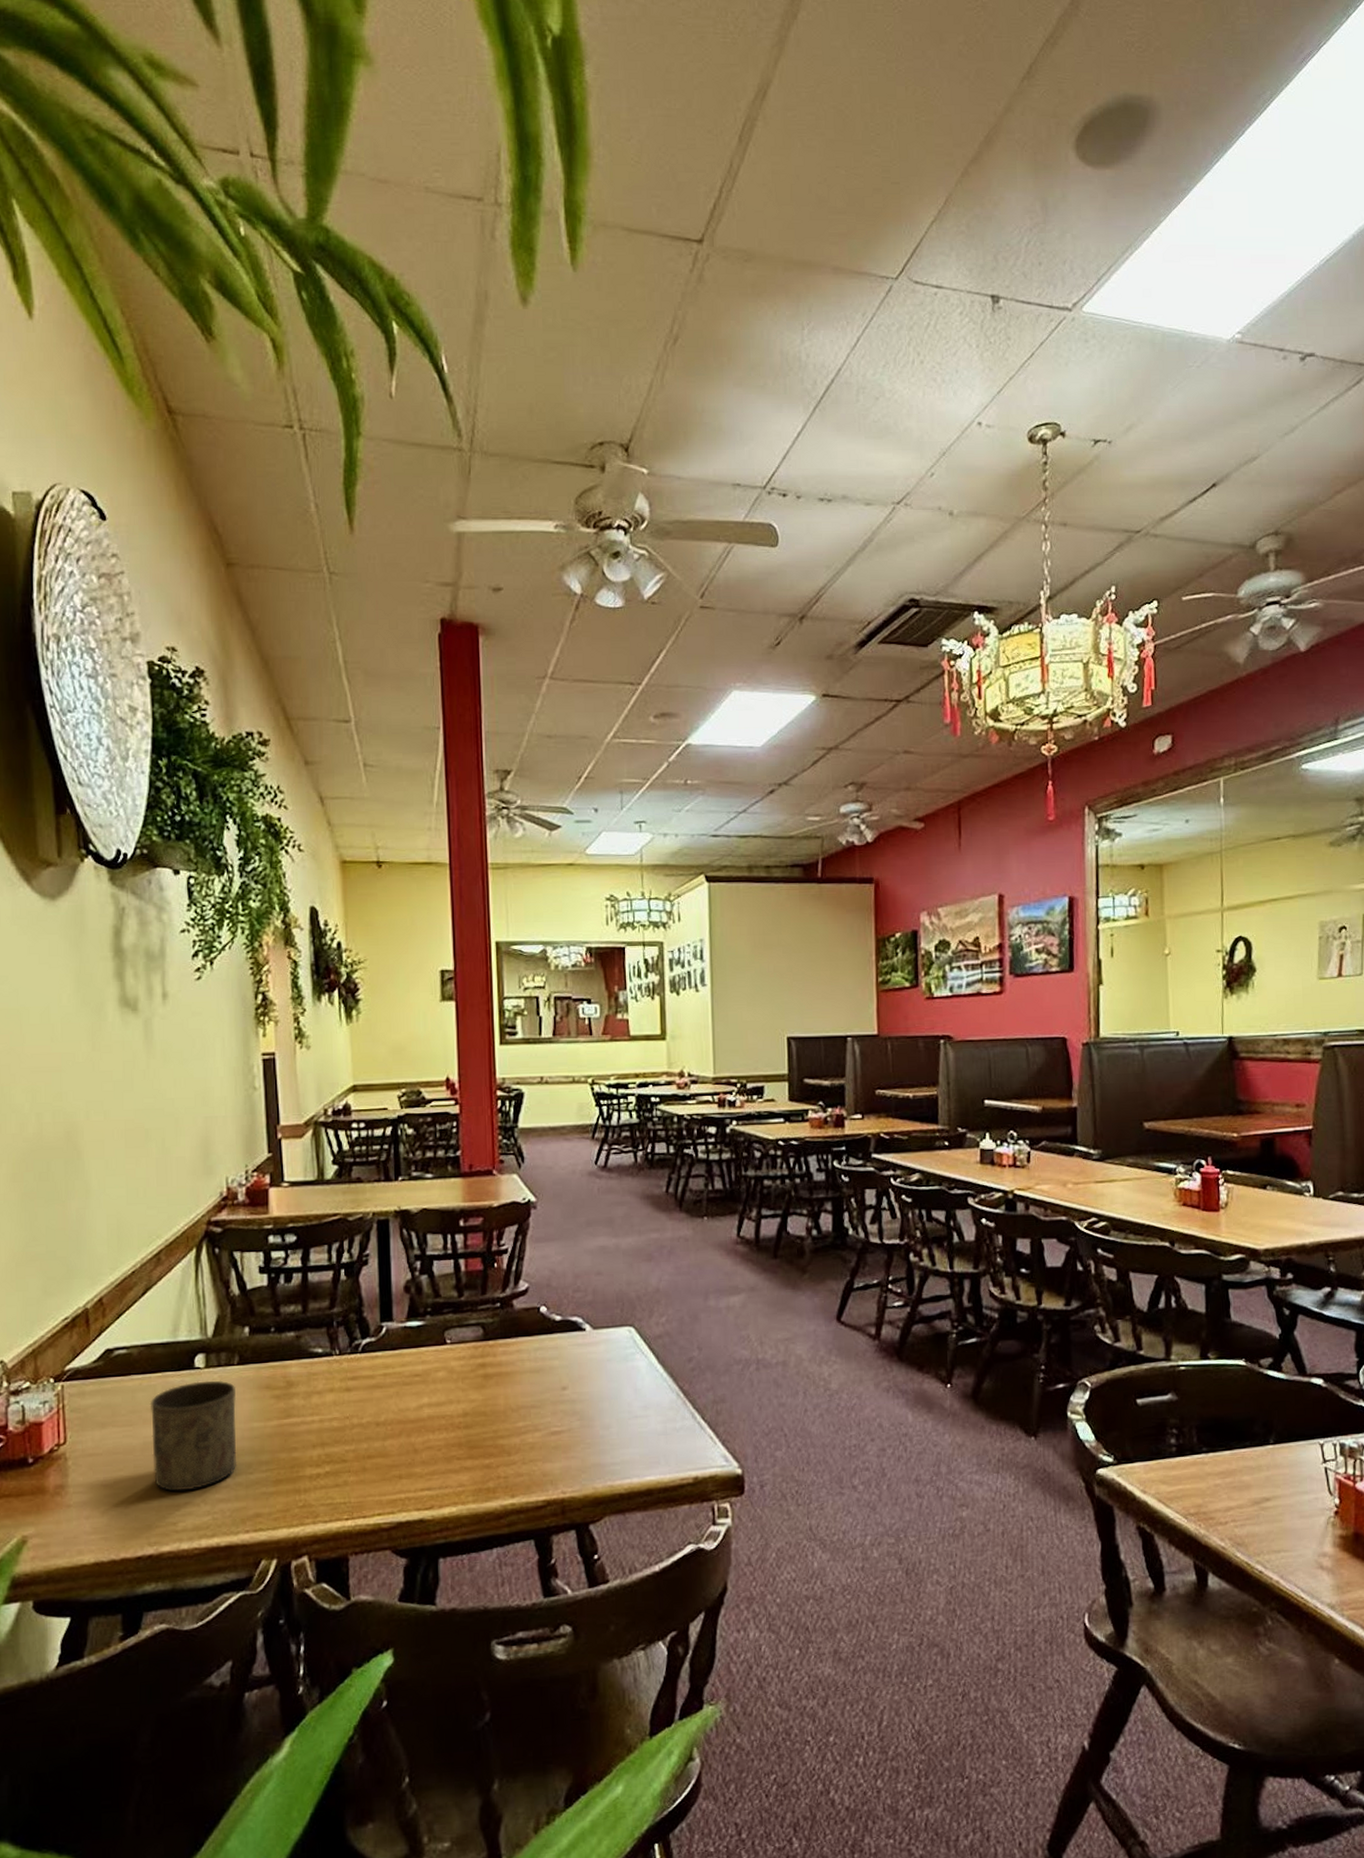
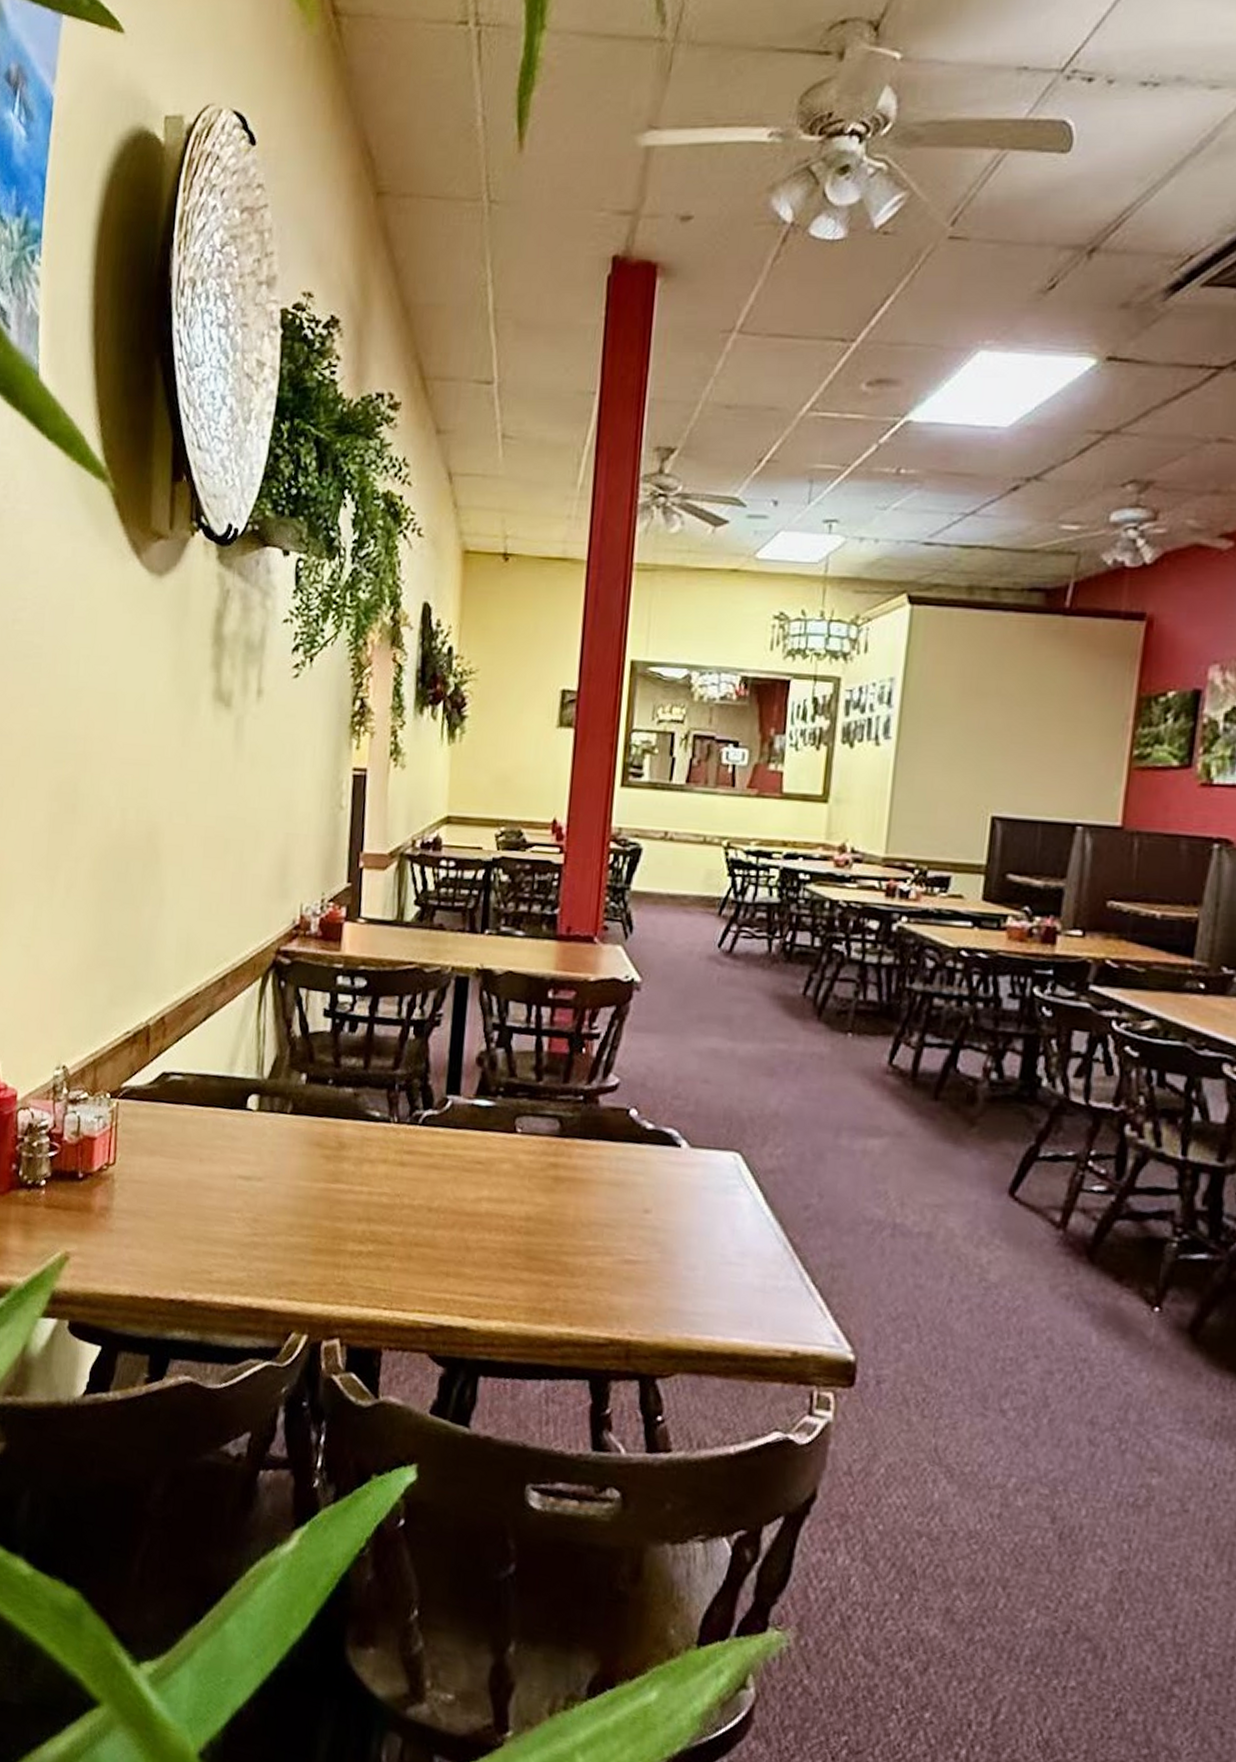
cup: present [150,1380,237,1491] -> none [195,1124,286,1241]

